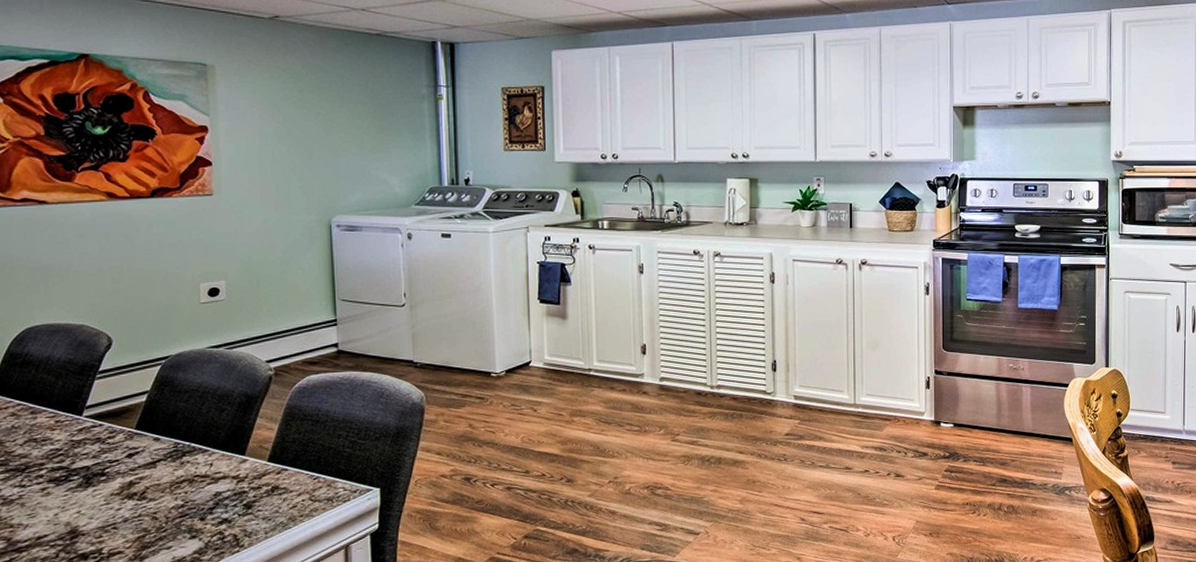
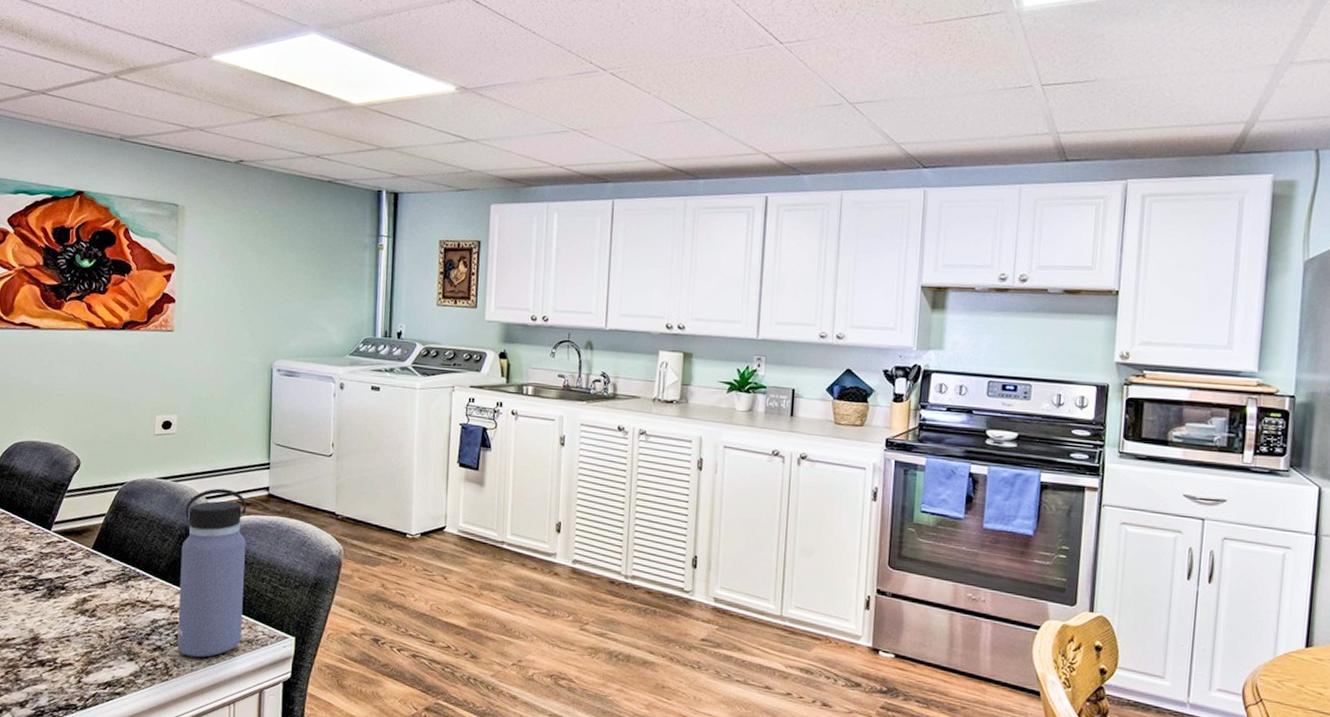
water bottle: none [242,350,320,524] -> present [177,488,247,658]

